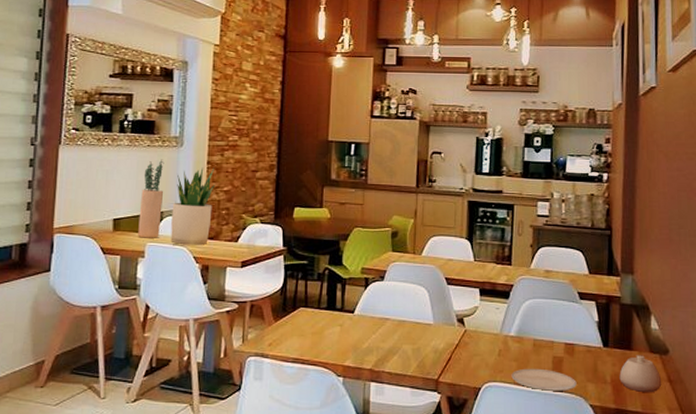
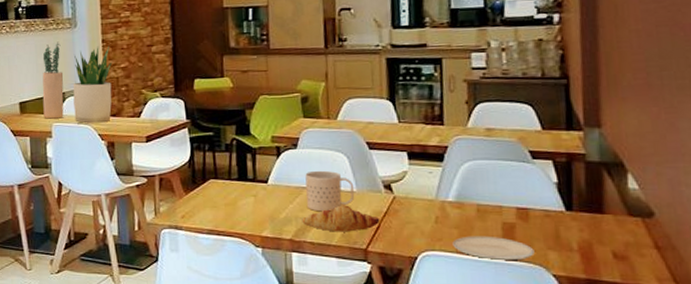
croissant: none [382,336,452,363] -> present [302,205,380,232]
mug: none [387,302,432,343] -> present [305,170,354,212]
sugar bowl: present [619,355,662,392] -> none [588,219,647,260]

